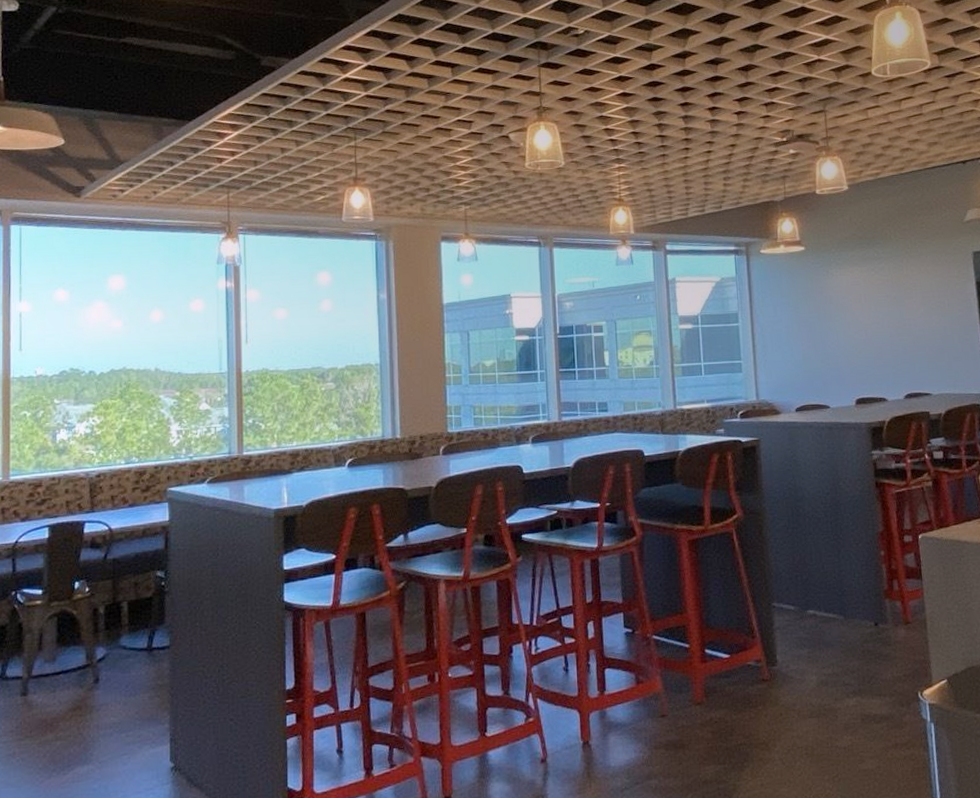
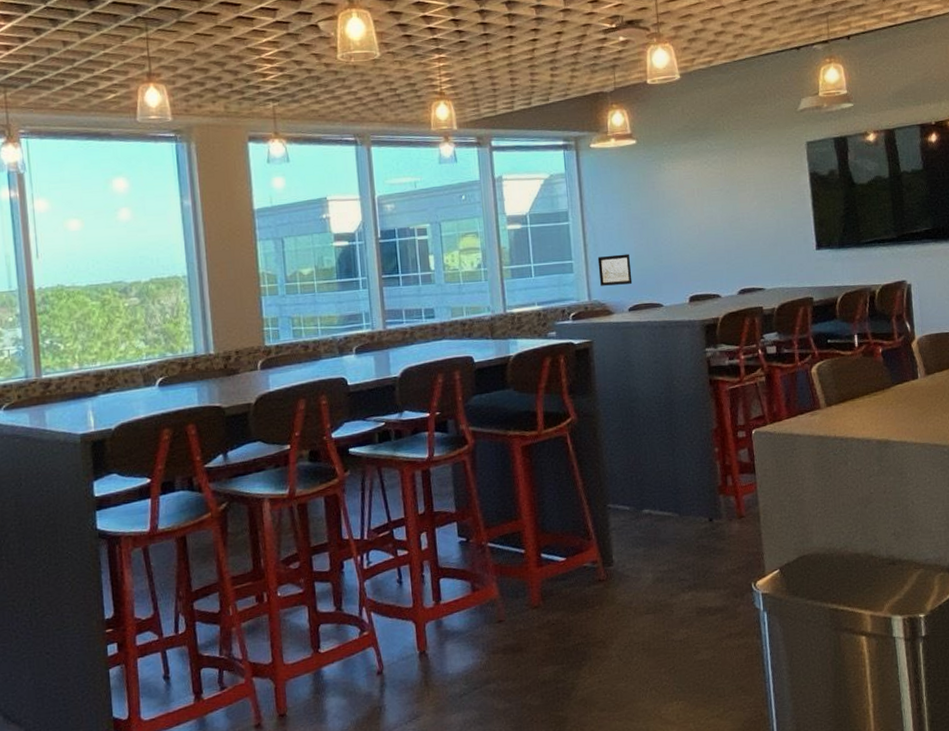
wall art: none [766,355,800,386] -> present [597,253,633,286]

